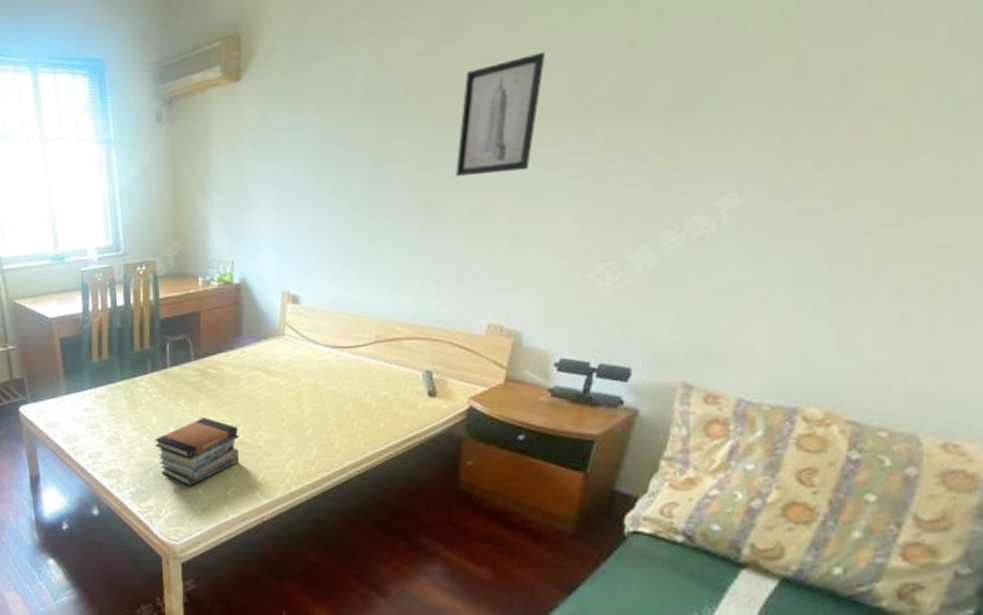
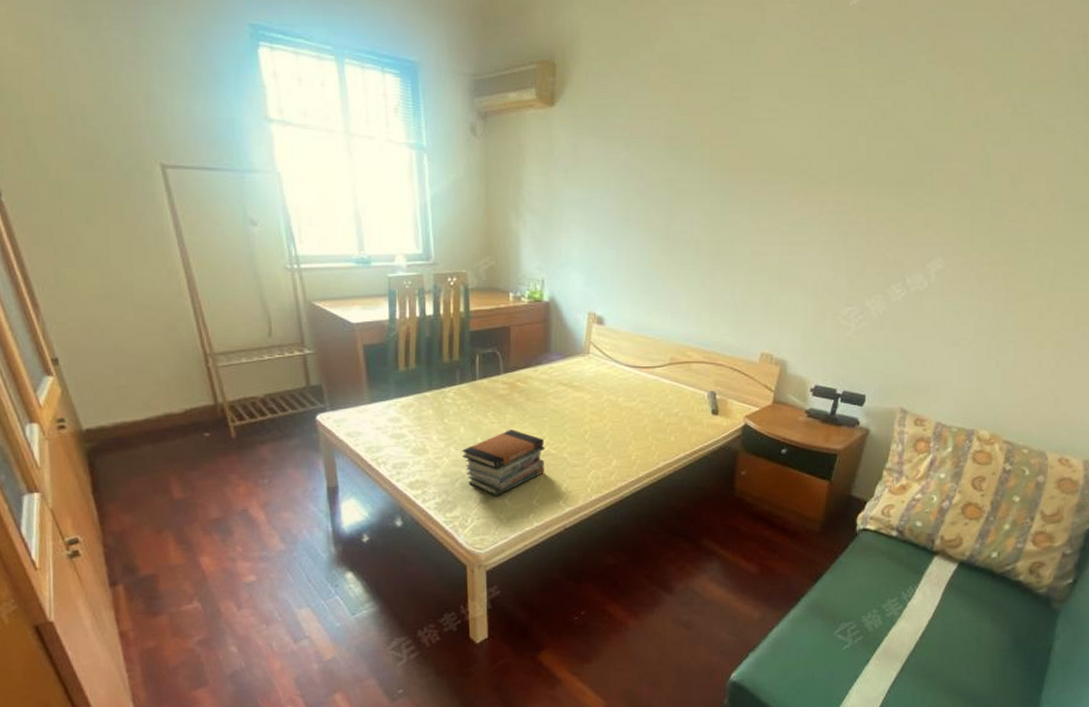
wall art: present [456,51,545,177] -> none [740,122,812,222]

